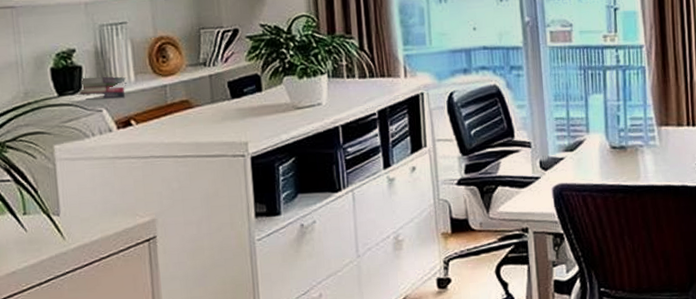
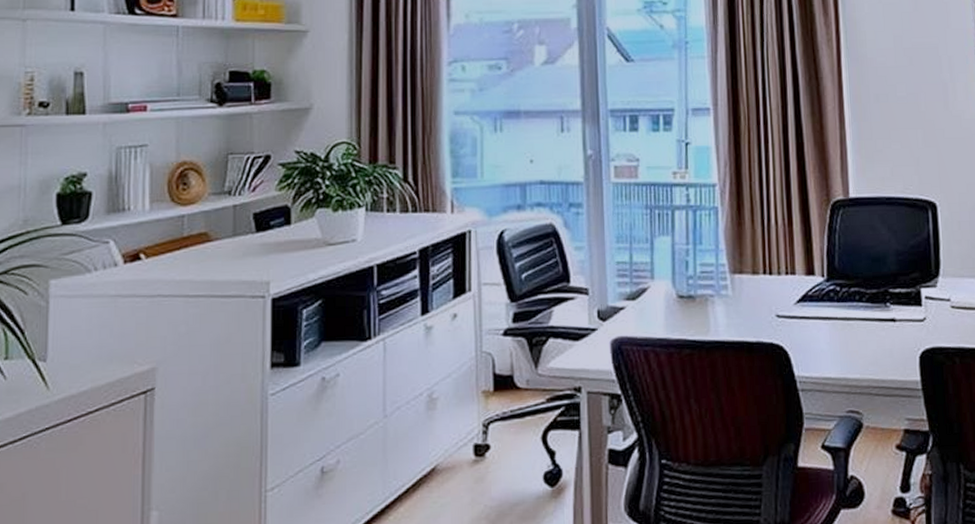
books: present [76,76,127,101] -> none [81,204,140,231]

